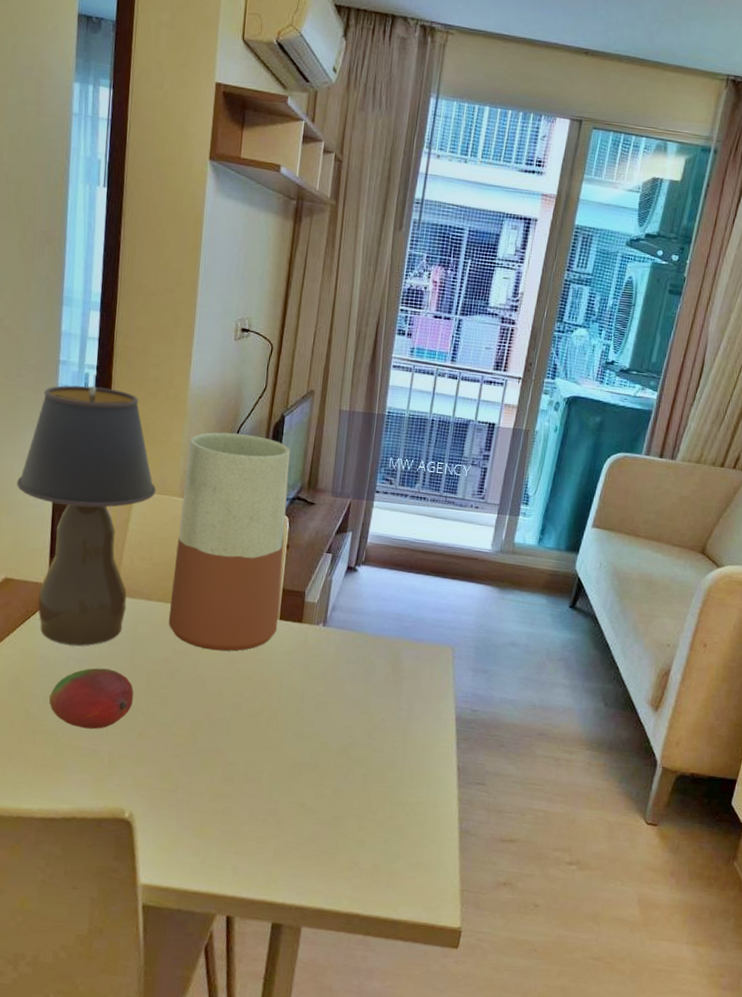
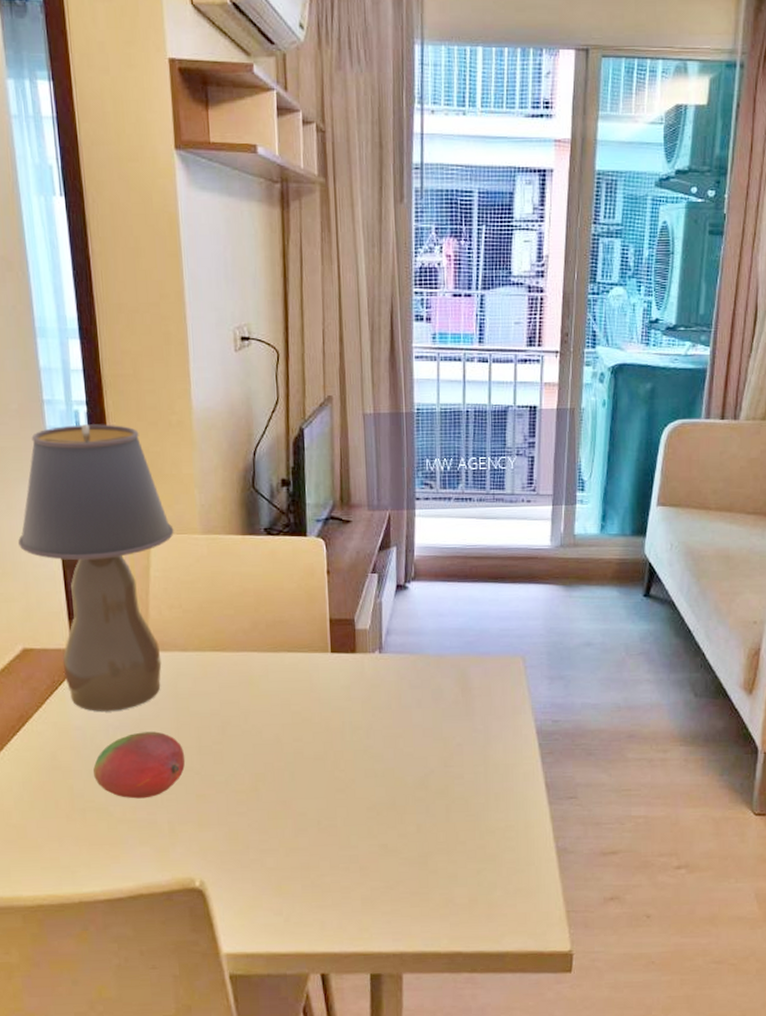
vase: present [168,432,291,651] -> none [202,454,330,696]

